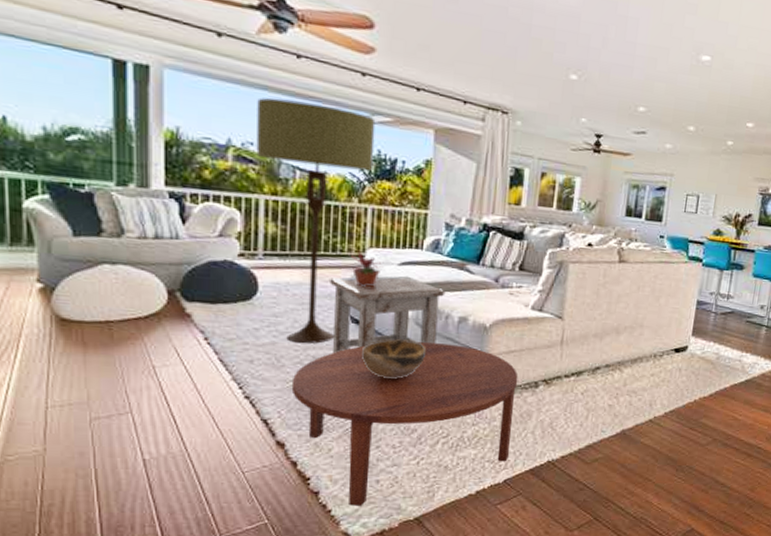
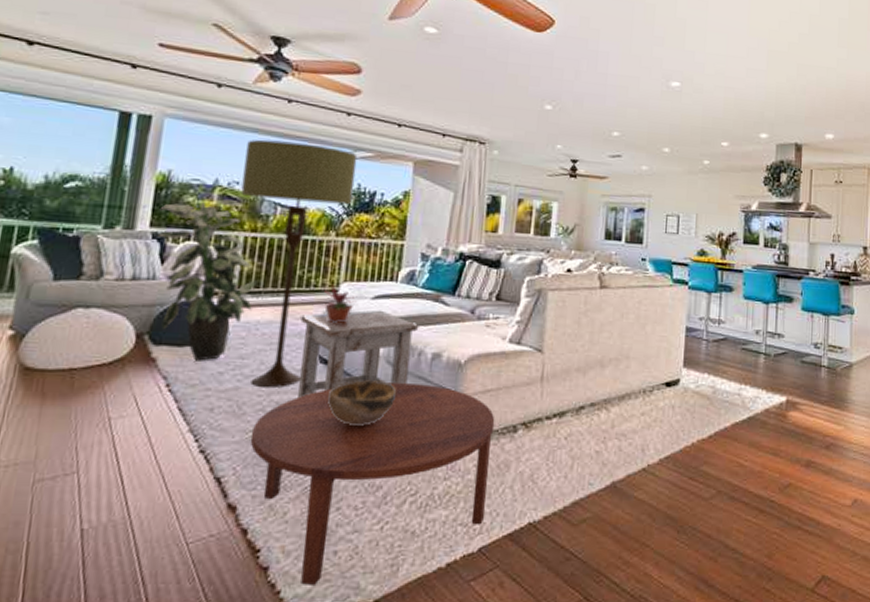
indoor plant: none [172,160,283,318] -> present [157,199,257,361]

